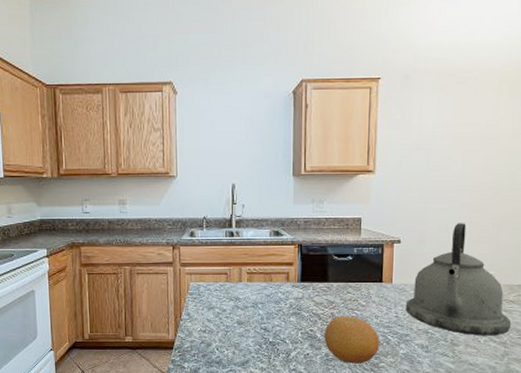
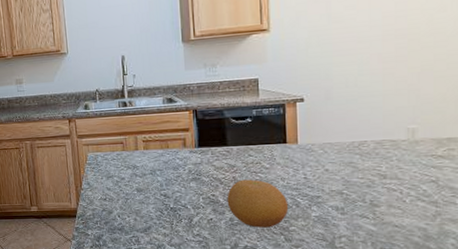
kettle: present [405,223,512,336] -> none [314,75,443,195]

